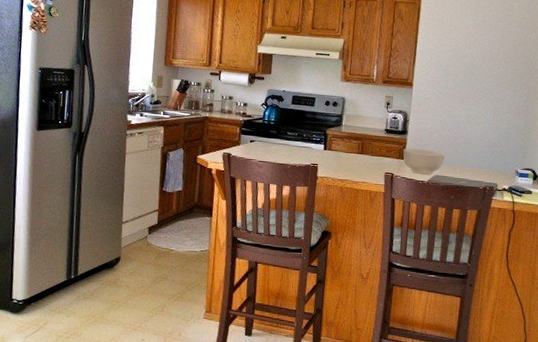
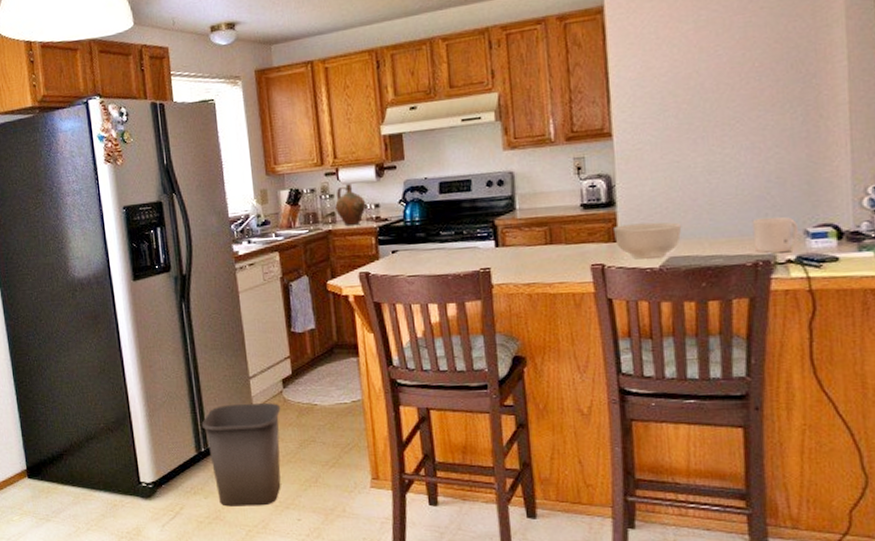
waste bin: none [75,242,144,327] -> present [201,402,281,507]
ceramic jug: none [214,84,238,116] -> present [335,184,367,225]
mug: none [486,158,513,184] -> present [752,216,798,254]

